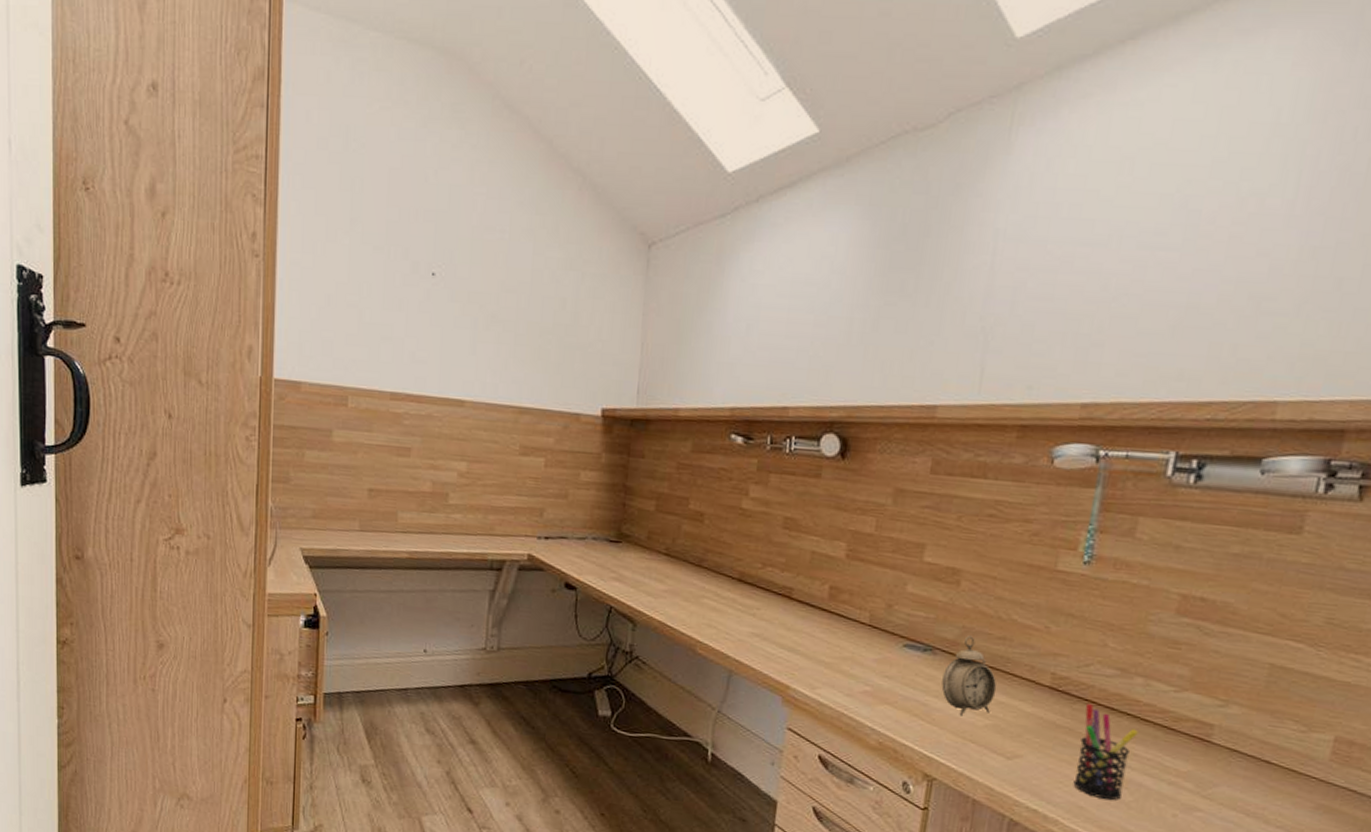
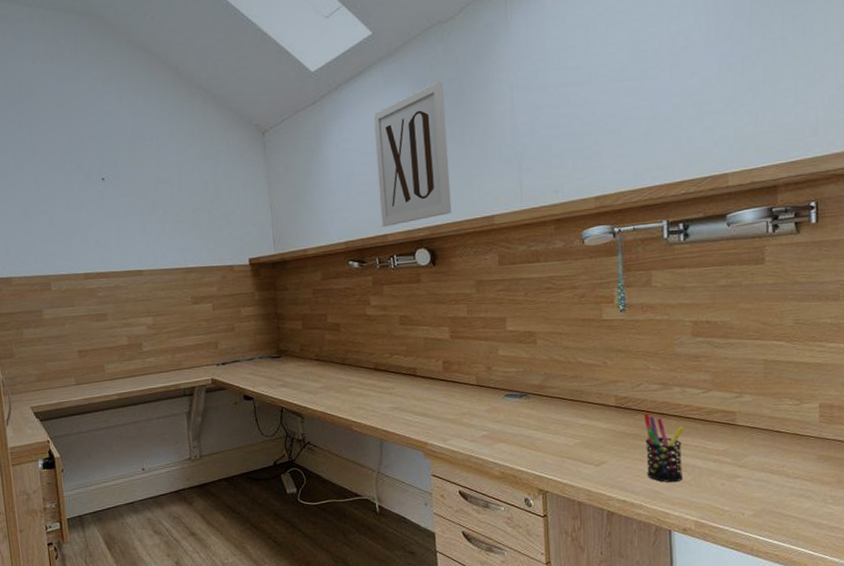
wall art: none [783,210,904,397] -> present [373,80,452,227]
alarm clock: present [941,635,997,716] -> none [538,379,578,441]

